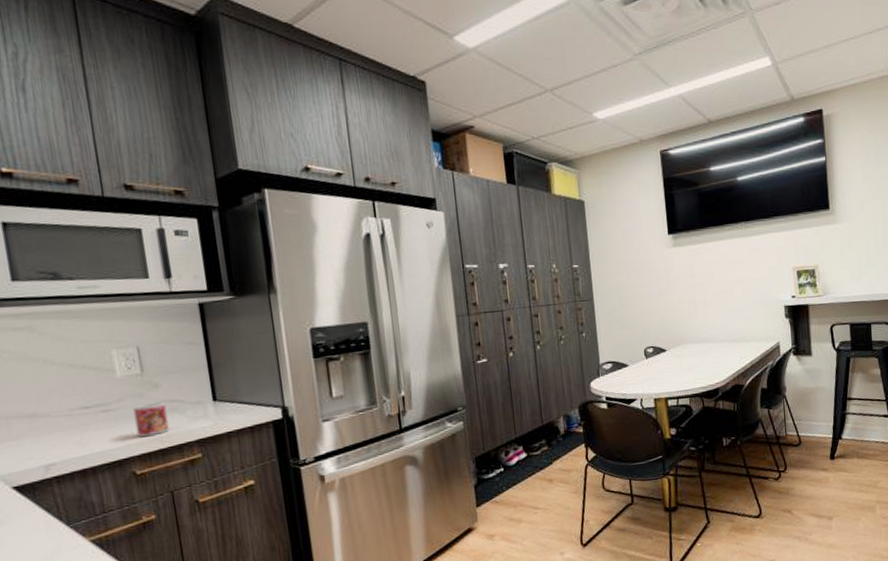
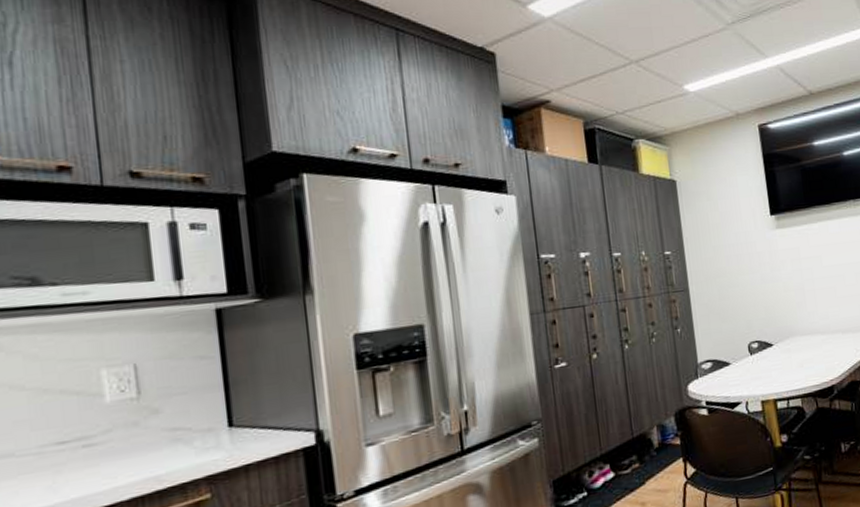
mug: present [133,401,170,438] -> none [124,430,171,477]

